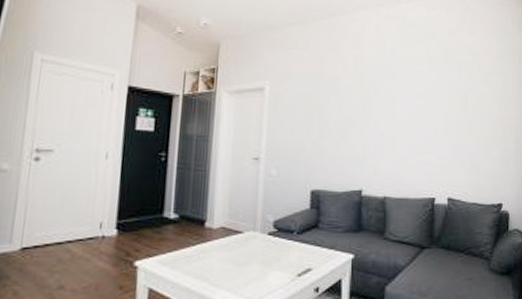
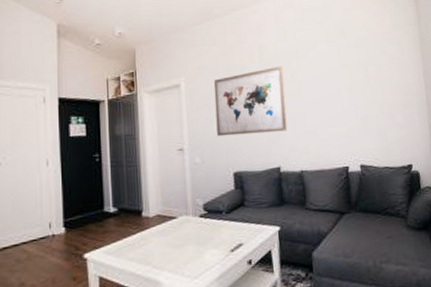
wall art: none [298,81,377,152] -> present [214,65,288,137]

